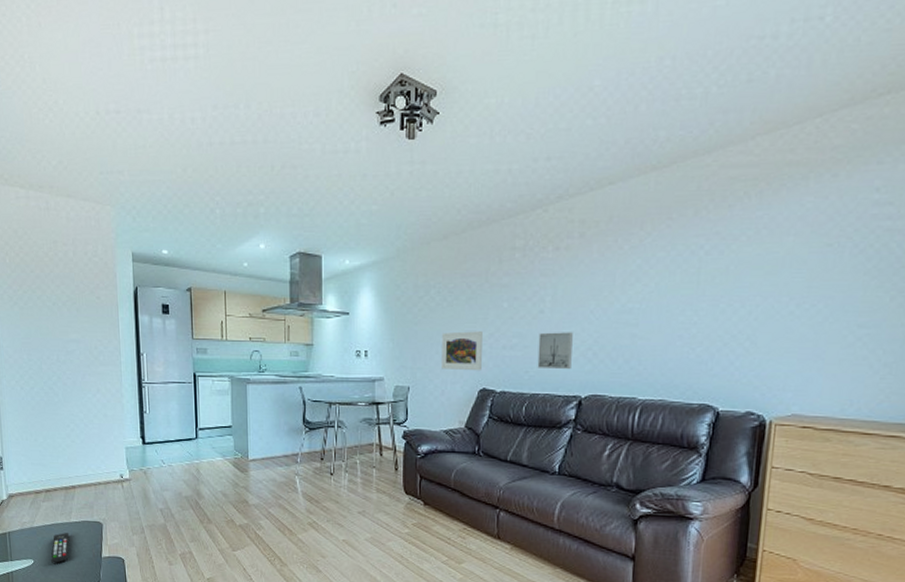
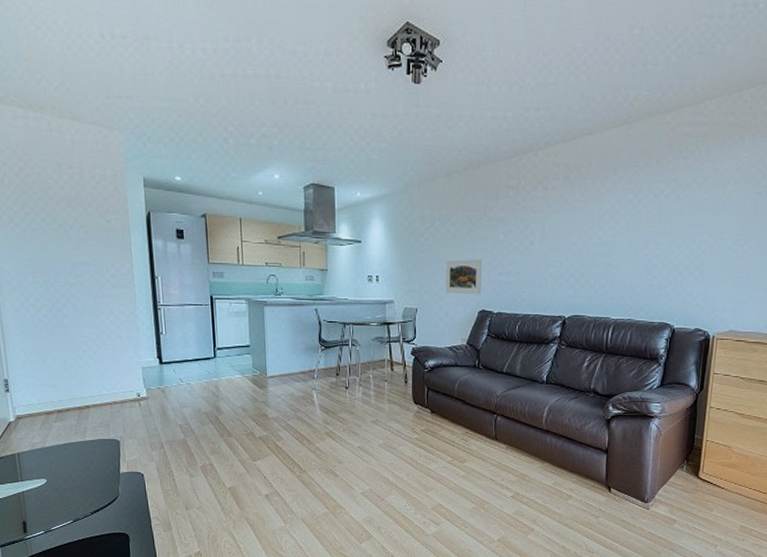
remote control: present [51,532,70,563] -> none [65,450,85,481]
wall art: present [537,332,573,369] -> none [528,261,558,293]

